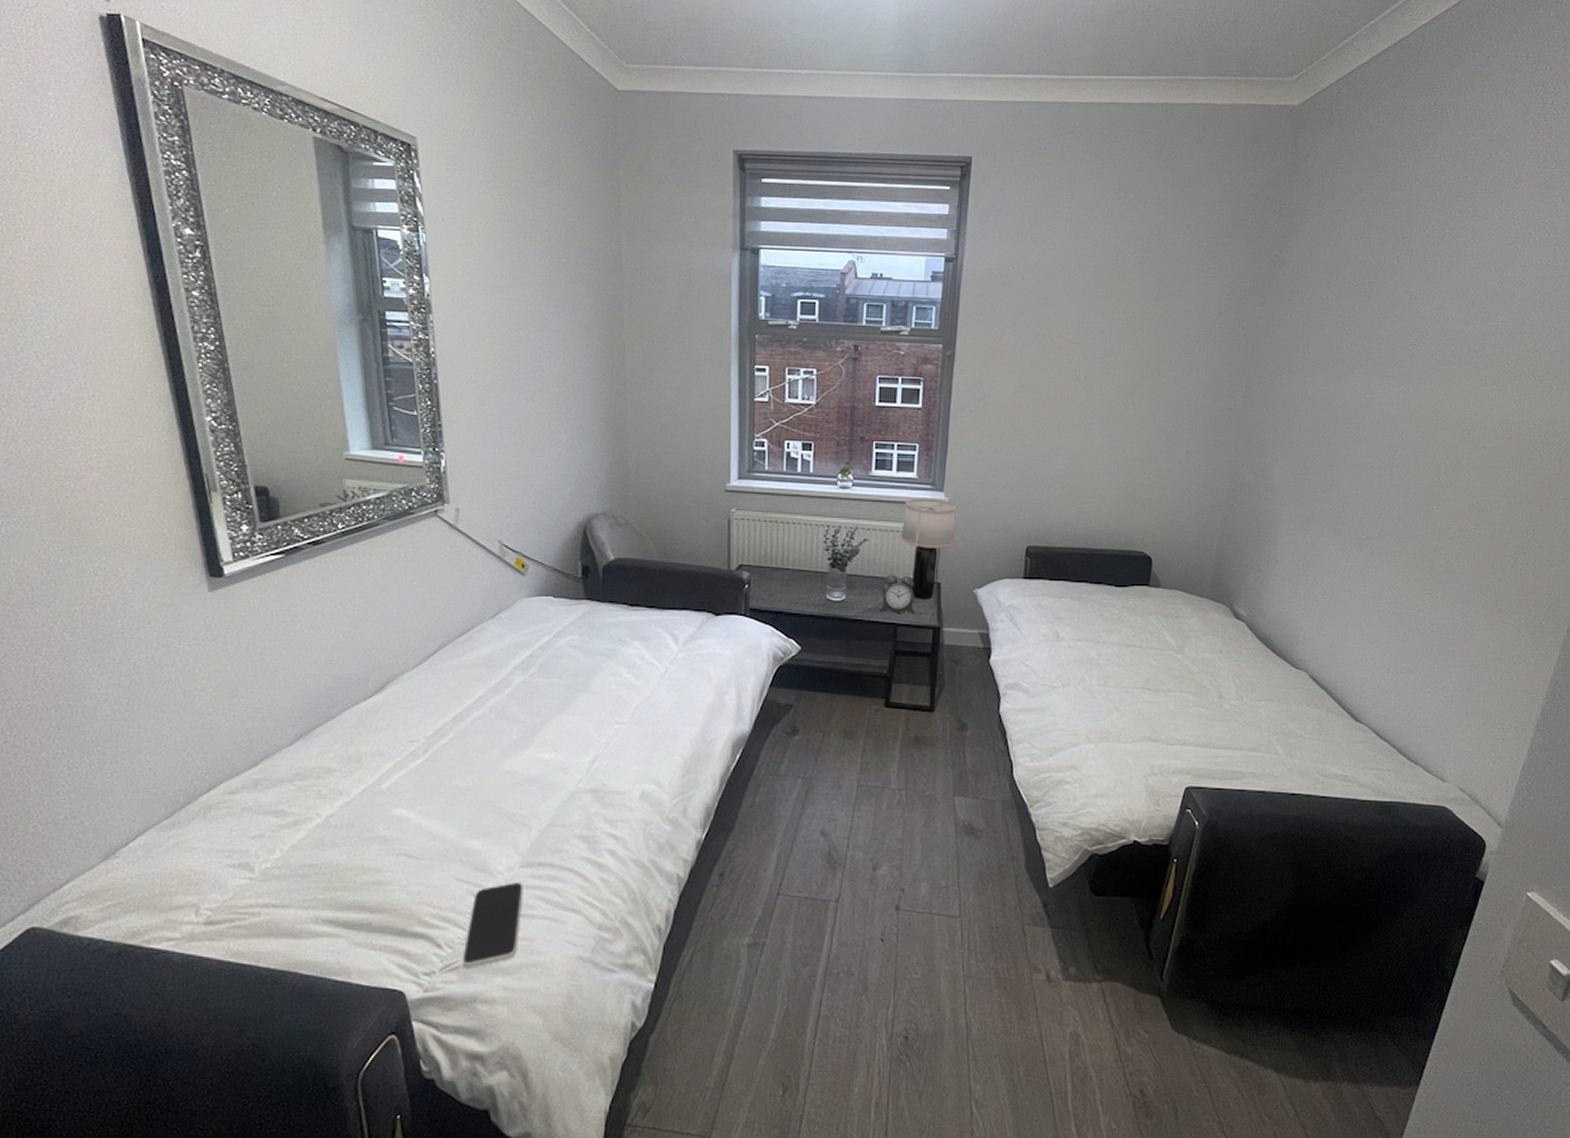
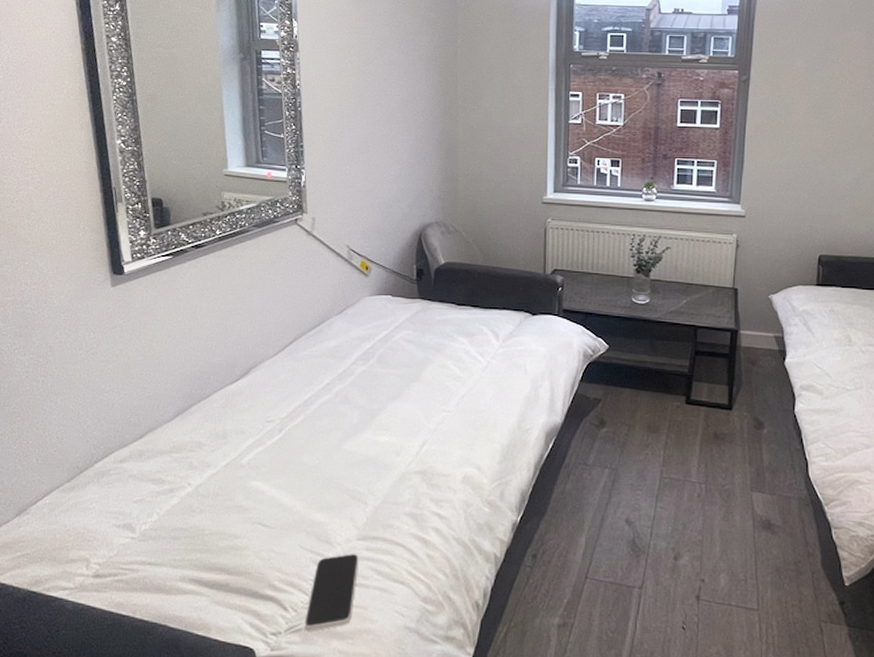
alarm clock: present [880,574,915,613] -> none [682,280,714,316]
table lamp: present [899,498,957,599] -> none [699,210,753,304]

